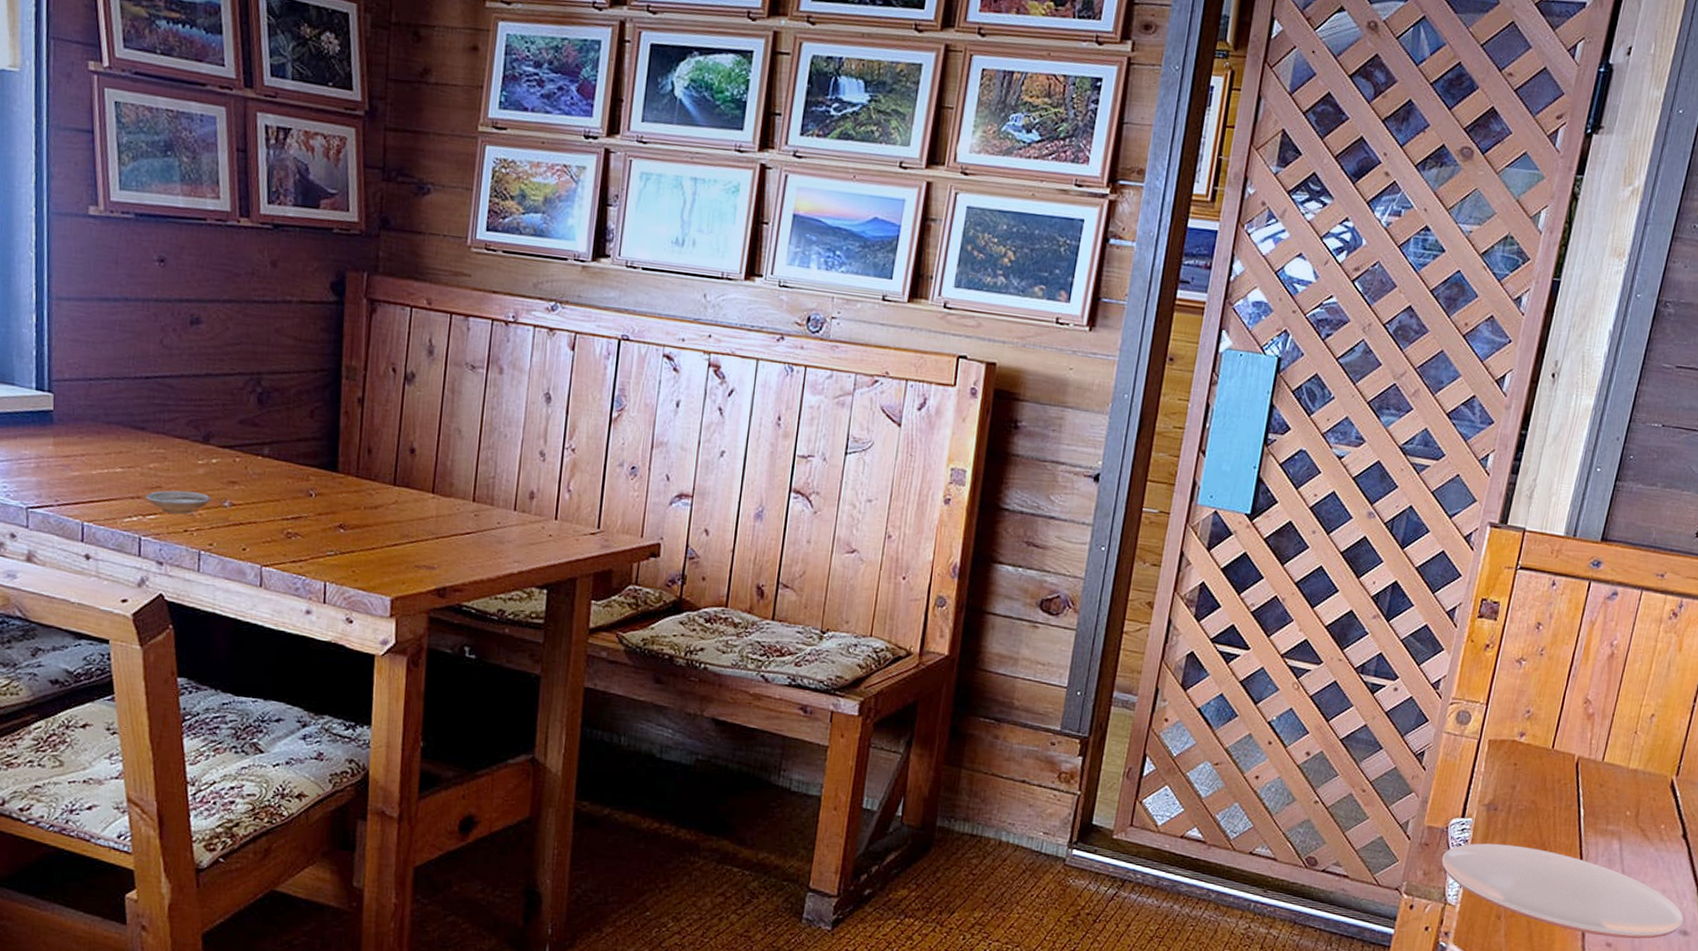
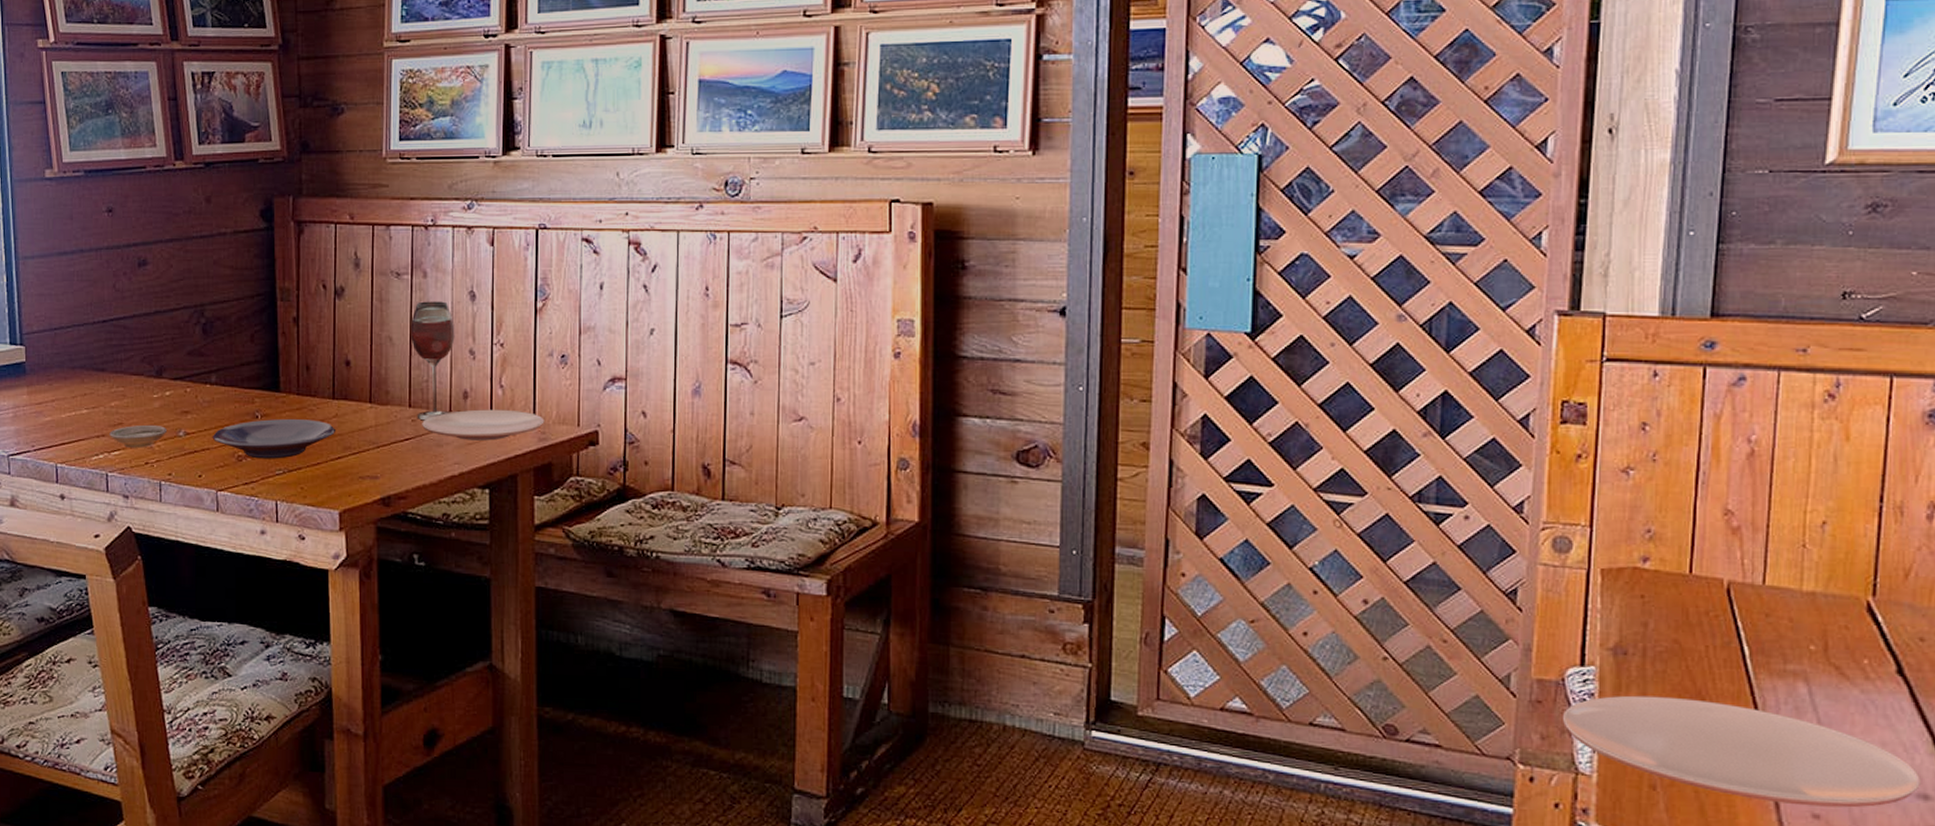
saucer: none [260,498,395,540] -> present [212,419,337,459]
wineglass: none [480,397,527,517] -> present [411,301,455,421]
plate: none [485,510,609,543] -> present [422,409,545,441]

